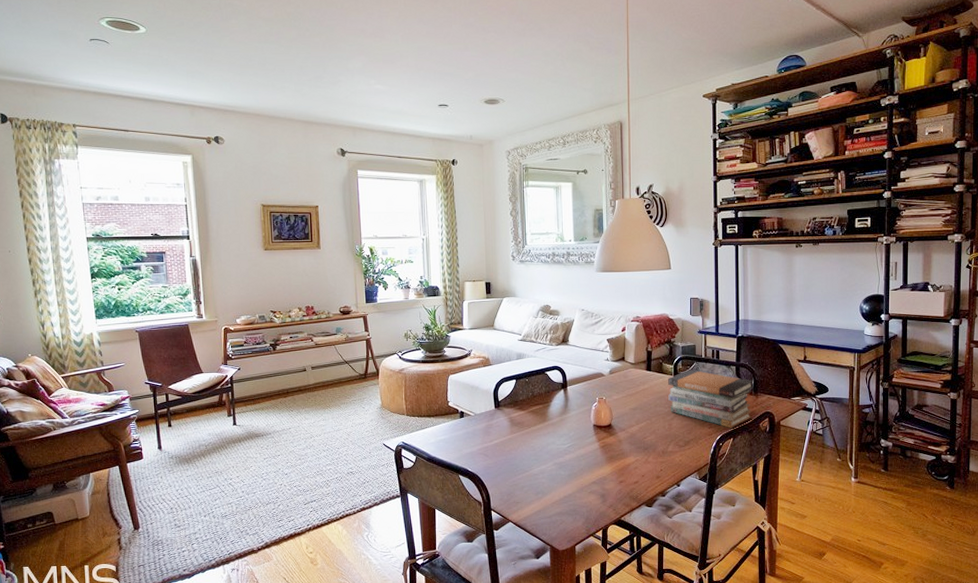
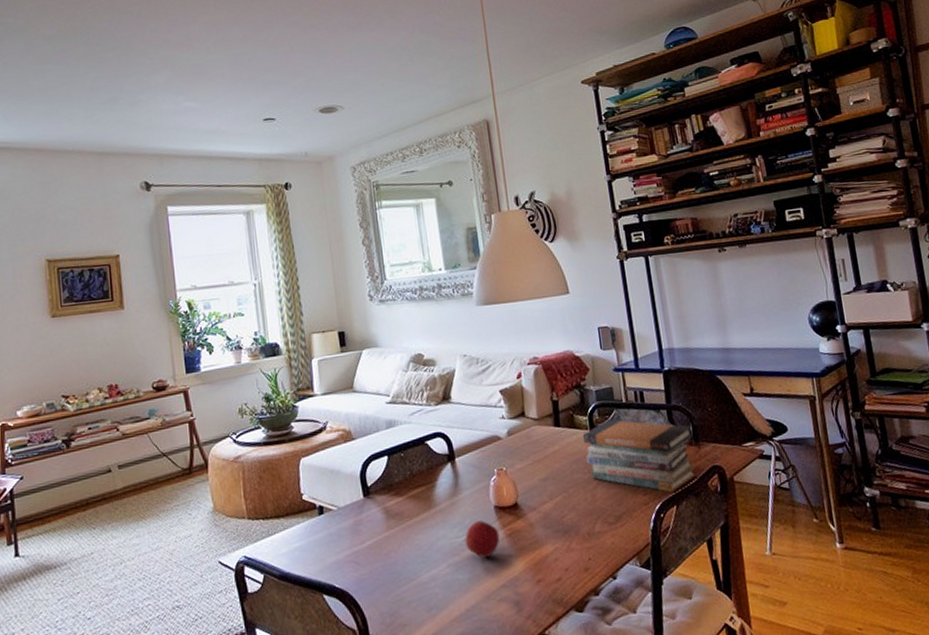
apple: none [568,434,595,462] -> present [464,520,500,559]

